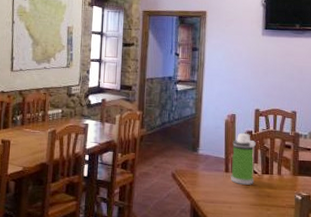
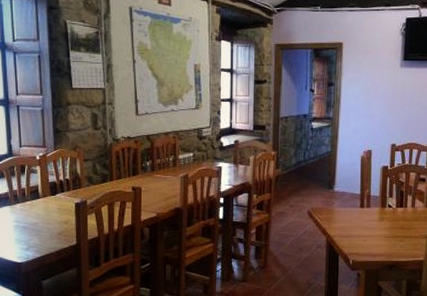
water bottle: present [230,133,256,185] -> none [365,169,391,218]

